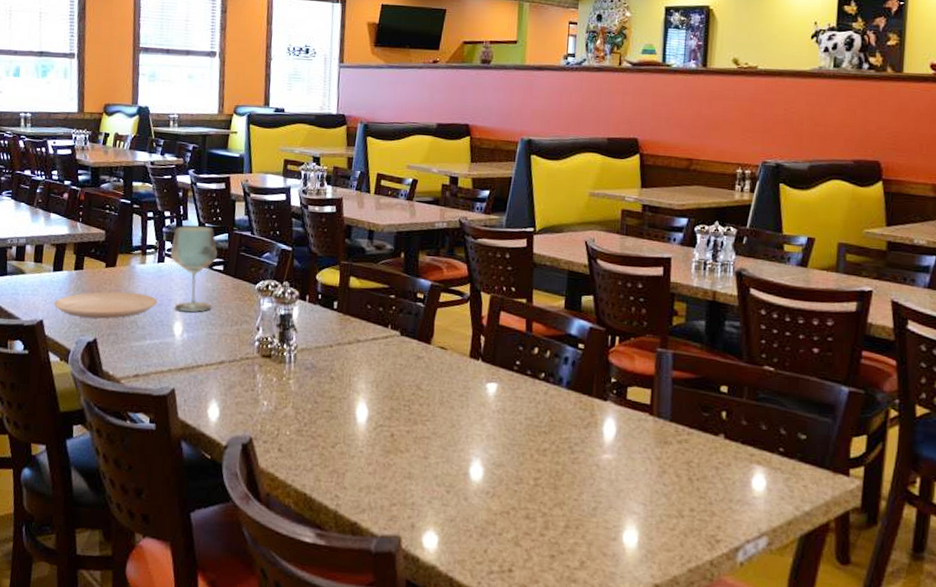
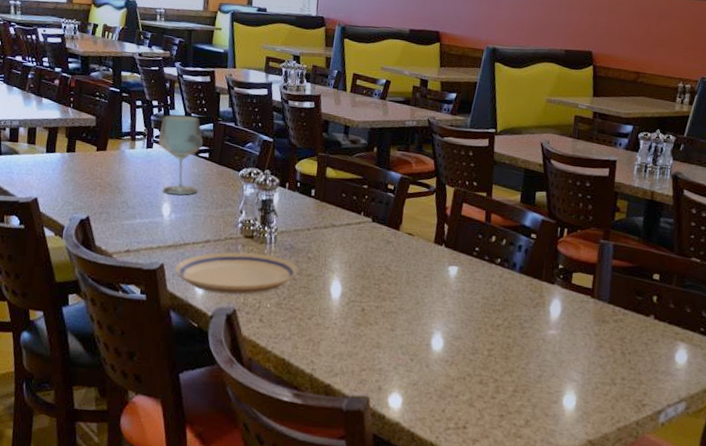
plate: present [53,291,157,319] -> none [47,173,147,198]
plate: none [186,373,320,421] -> present [174,252,298,295]

